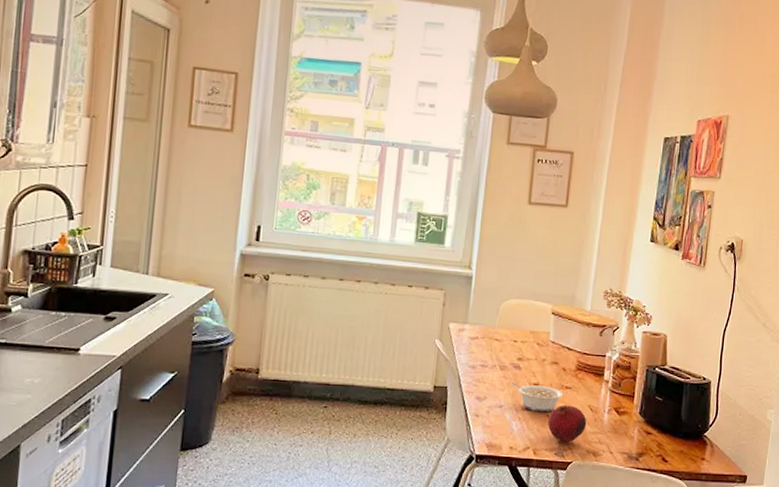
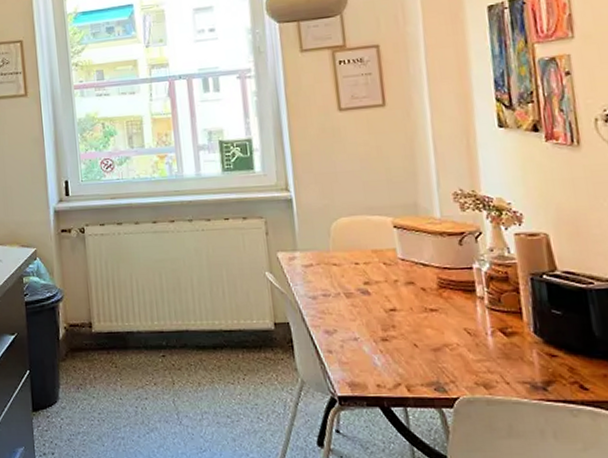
legume: present [511,381,564,413] -> none [362,309,430,342]
fruit: present [547,405,587,443] -> none [416,330,468,375]

